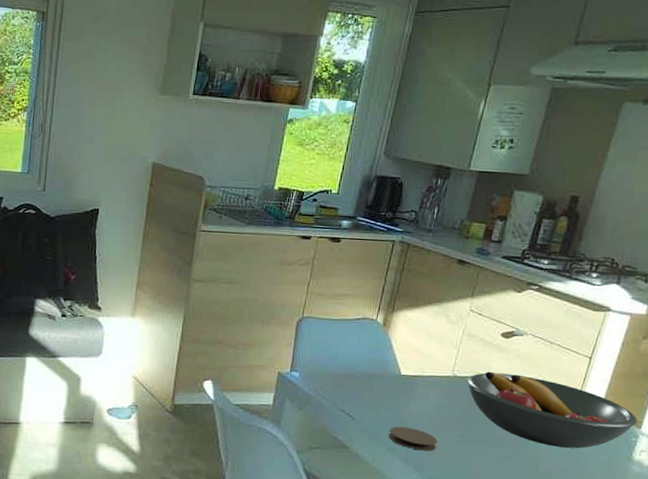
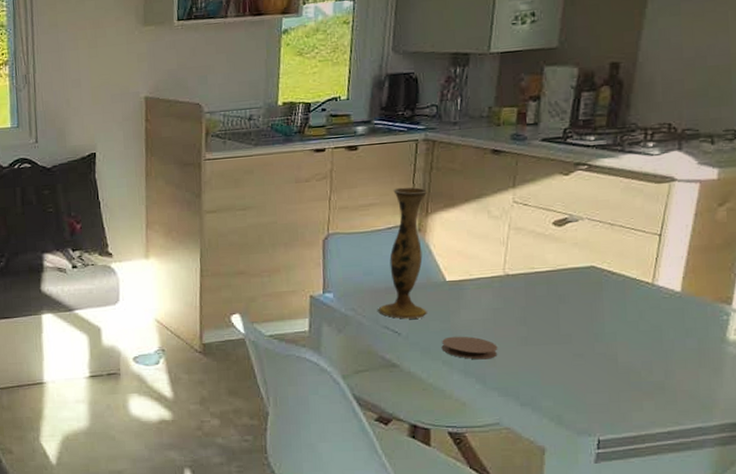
vase: none [337,282,397,406] -> present [378,187,428,319]
fruit bowl: present [467,371,638,449] -> none [521,264,726,337]

